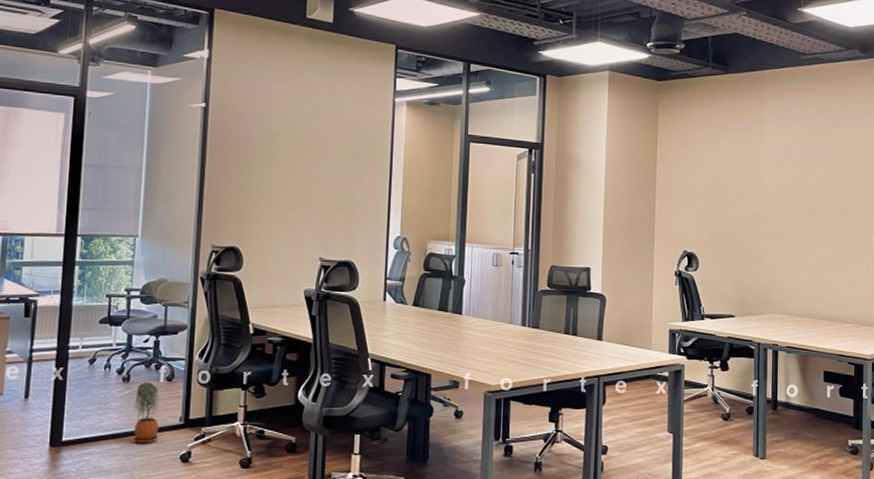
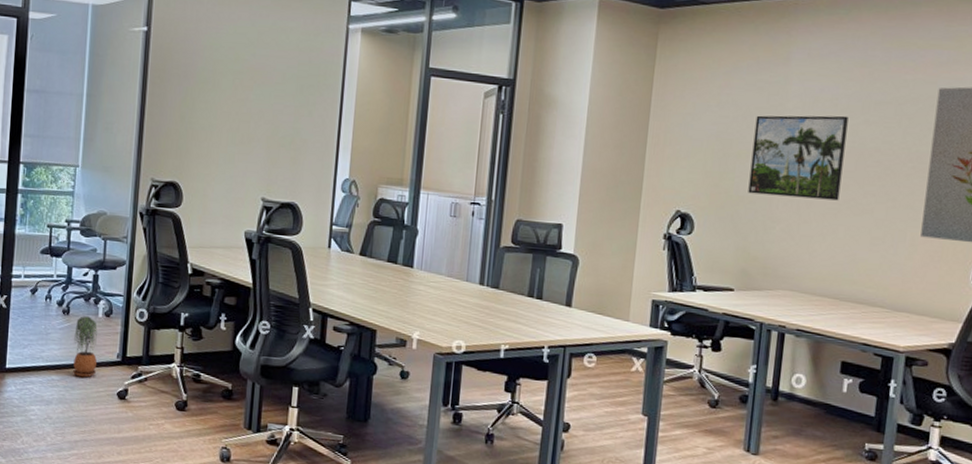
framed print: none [739,166,812,236] -> present [748,115,849,201]

